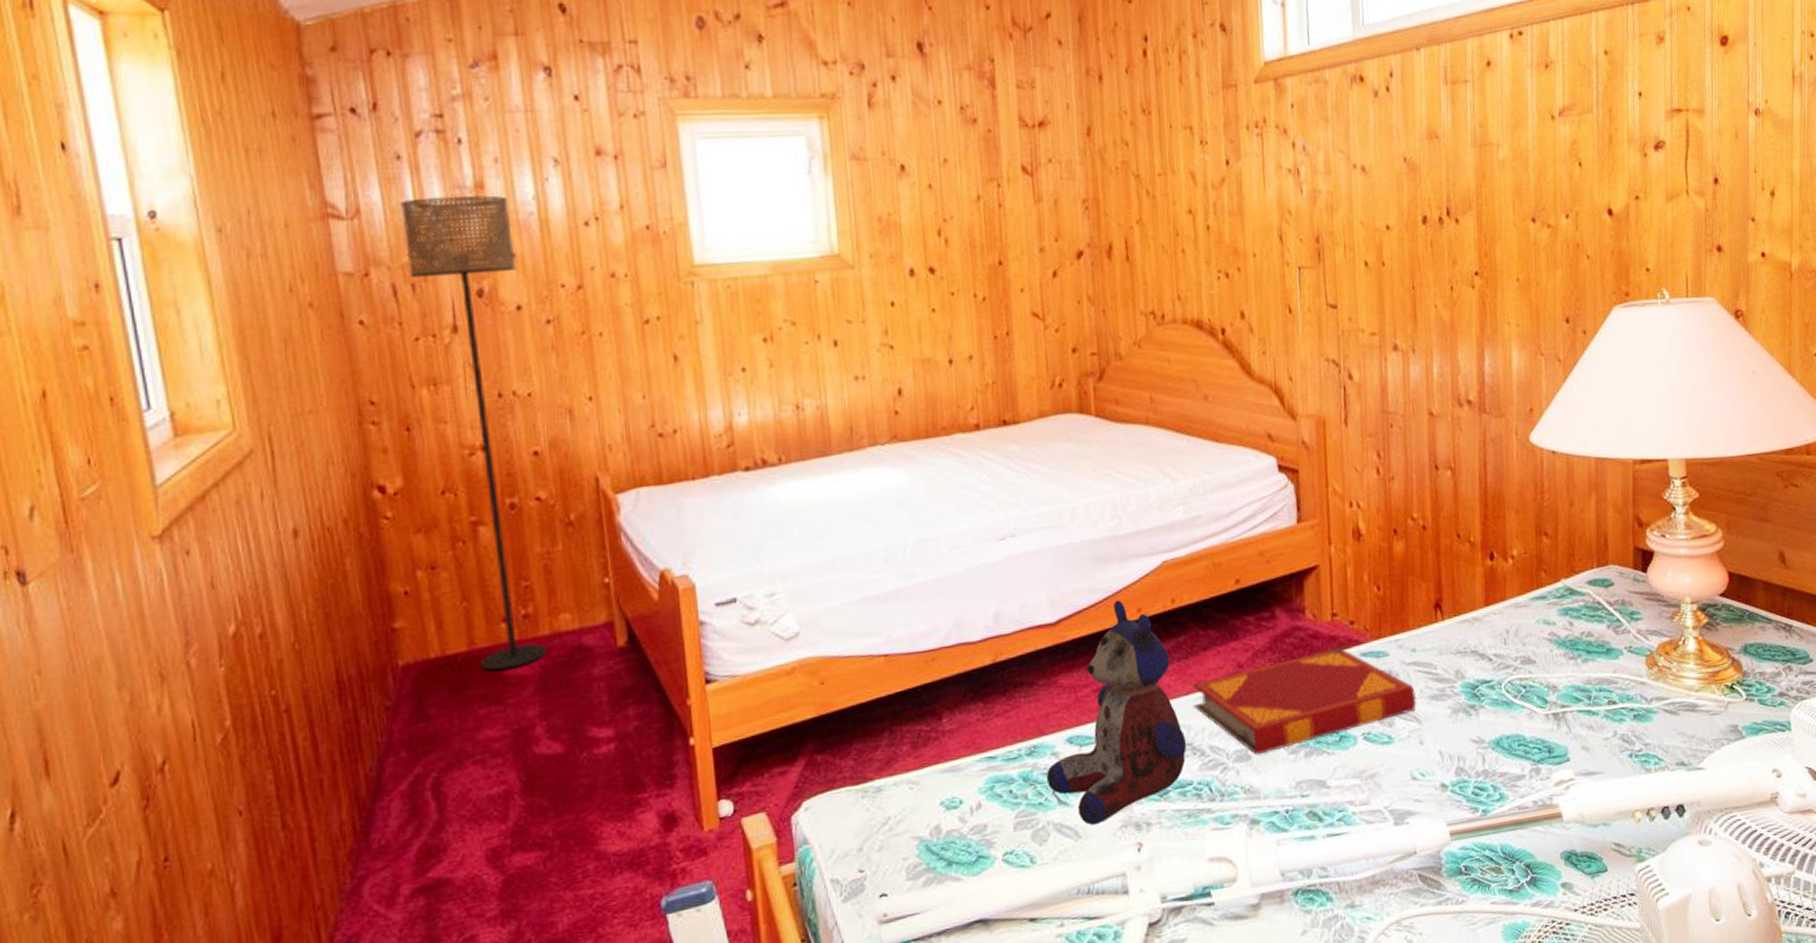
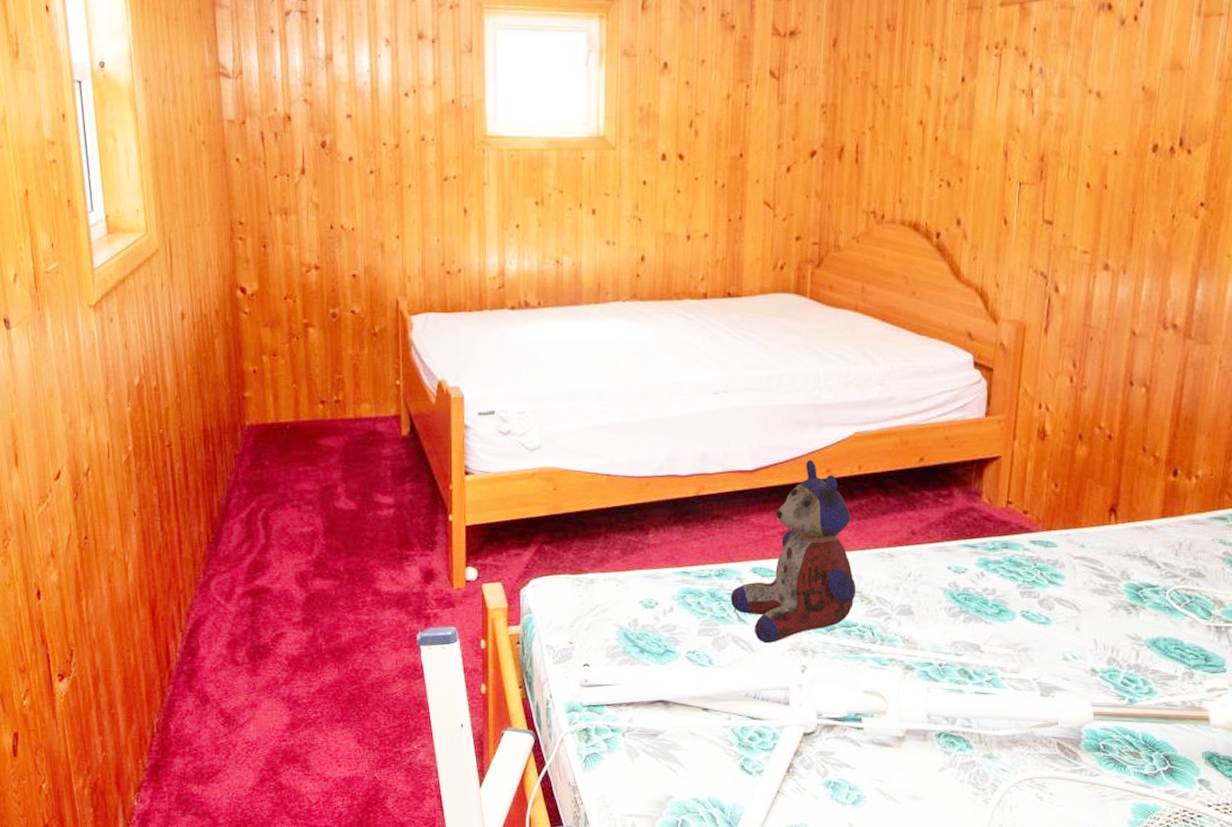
floor lamp: present [401,195,547,671] -> none [271,65,351,440]
hardback book: present [1192,647,1417,756] -> none [866,532,1079,612]

